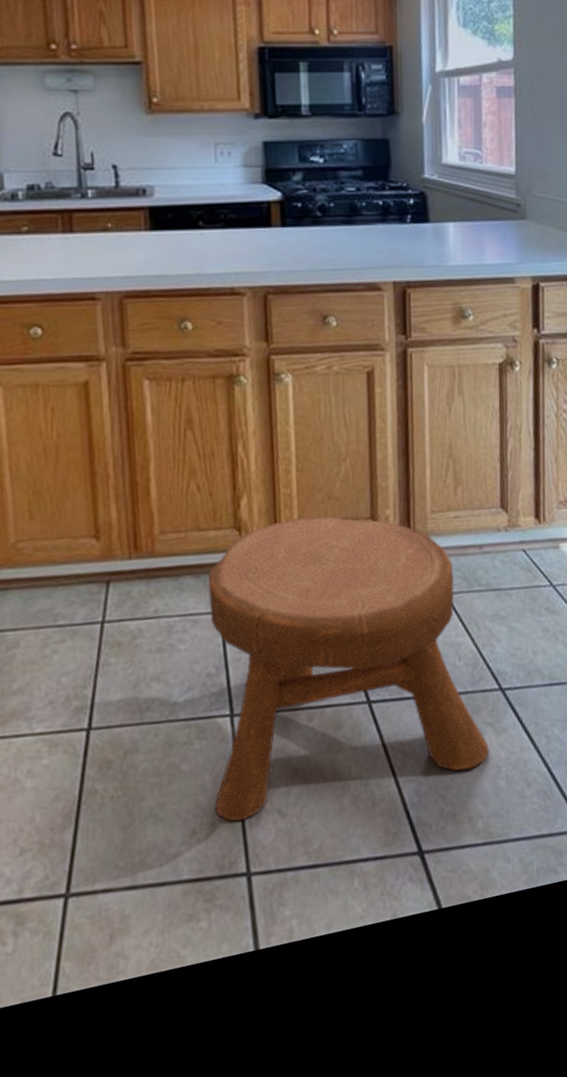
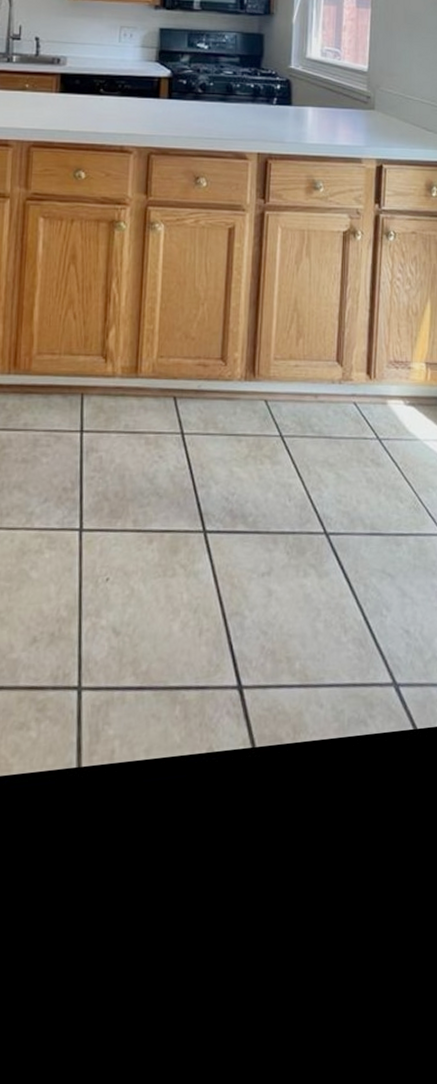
stool: present [207,516,489,822] -> none [56,352,311,635]

